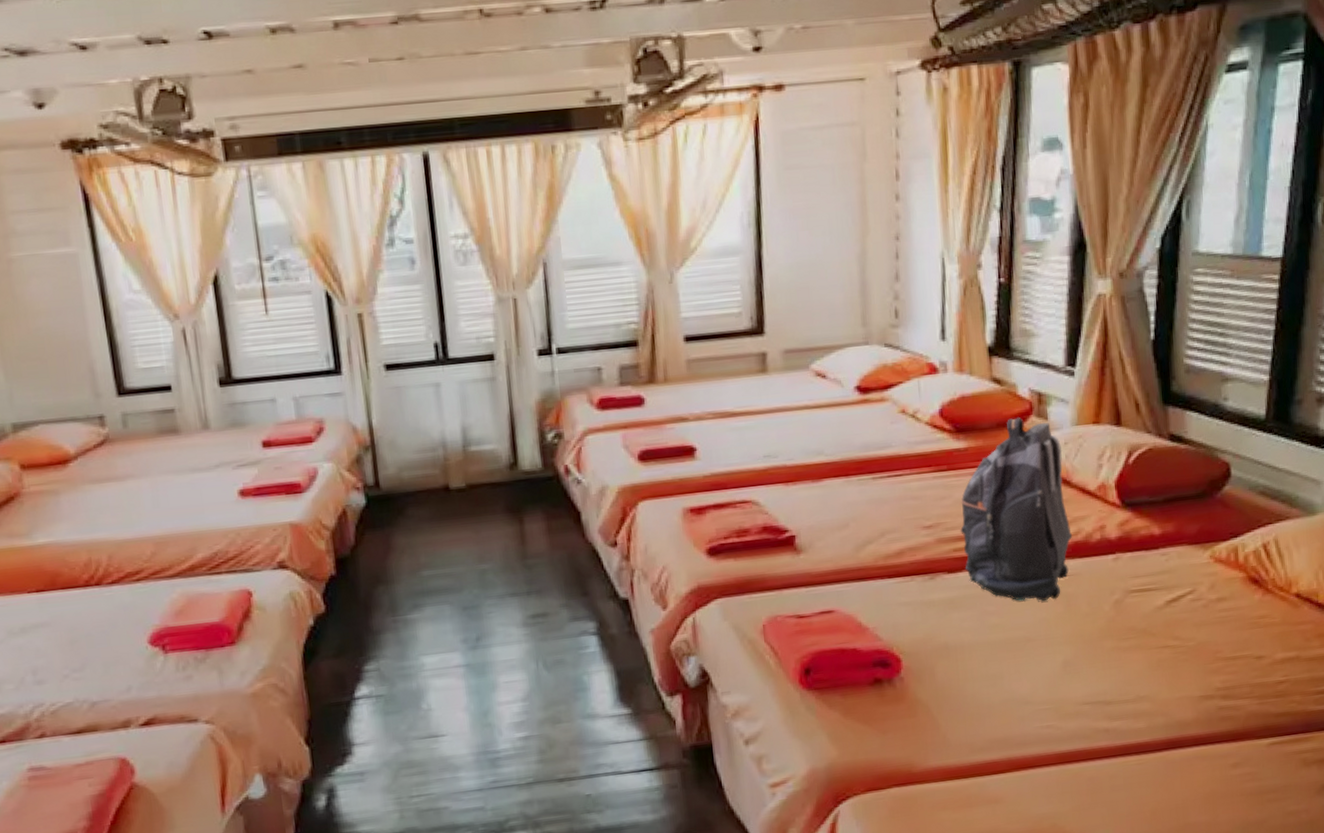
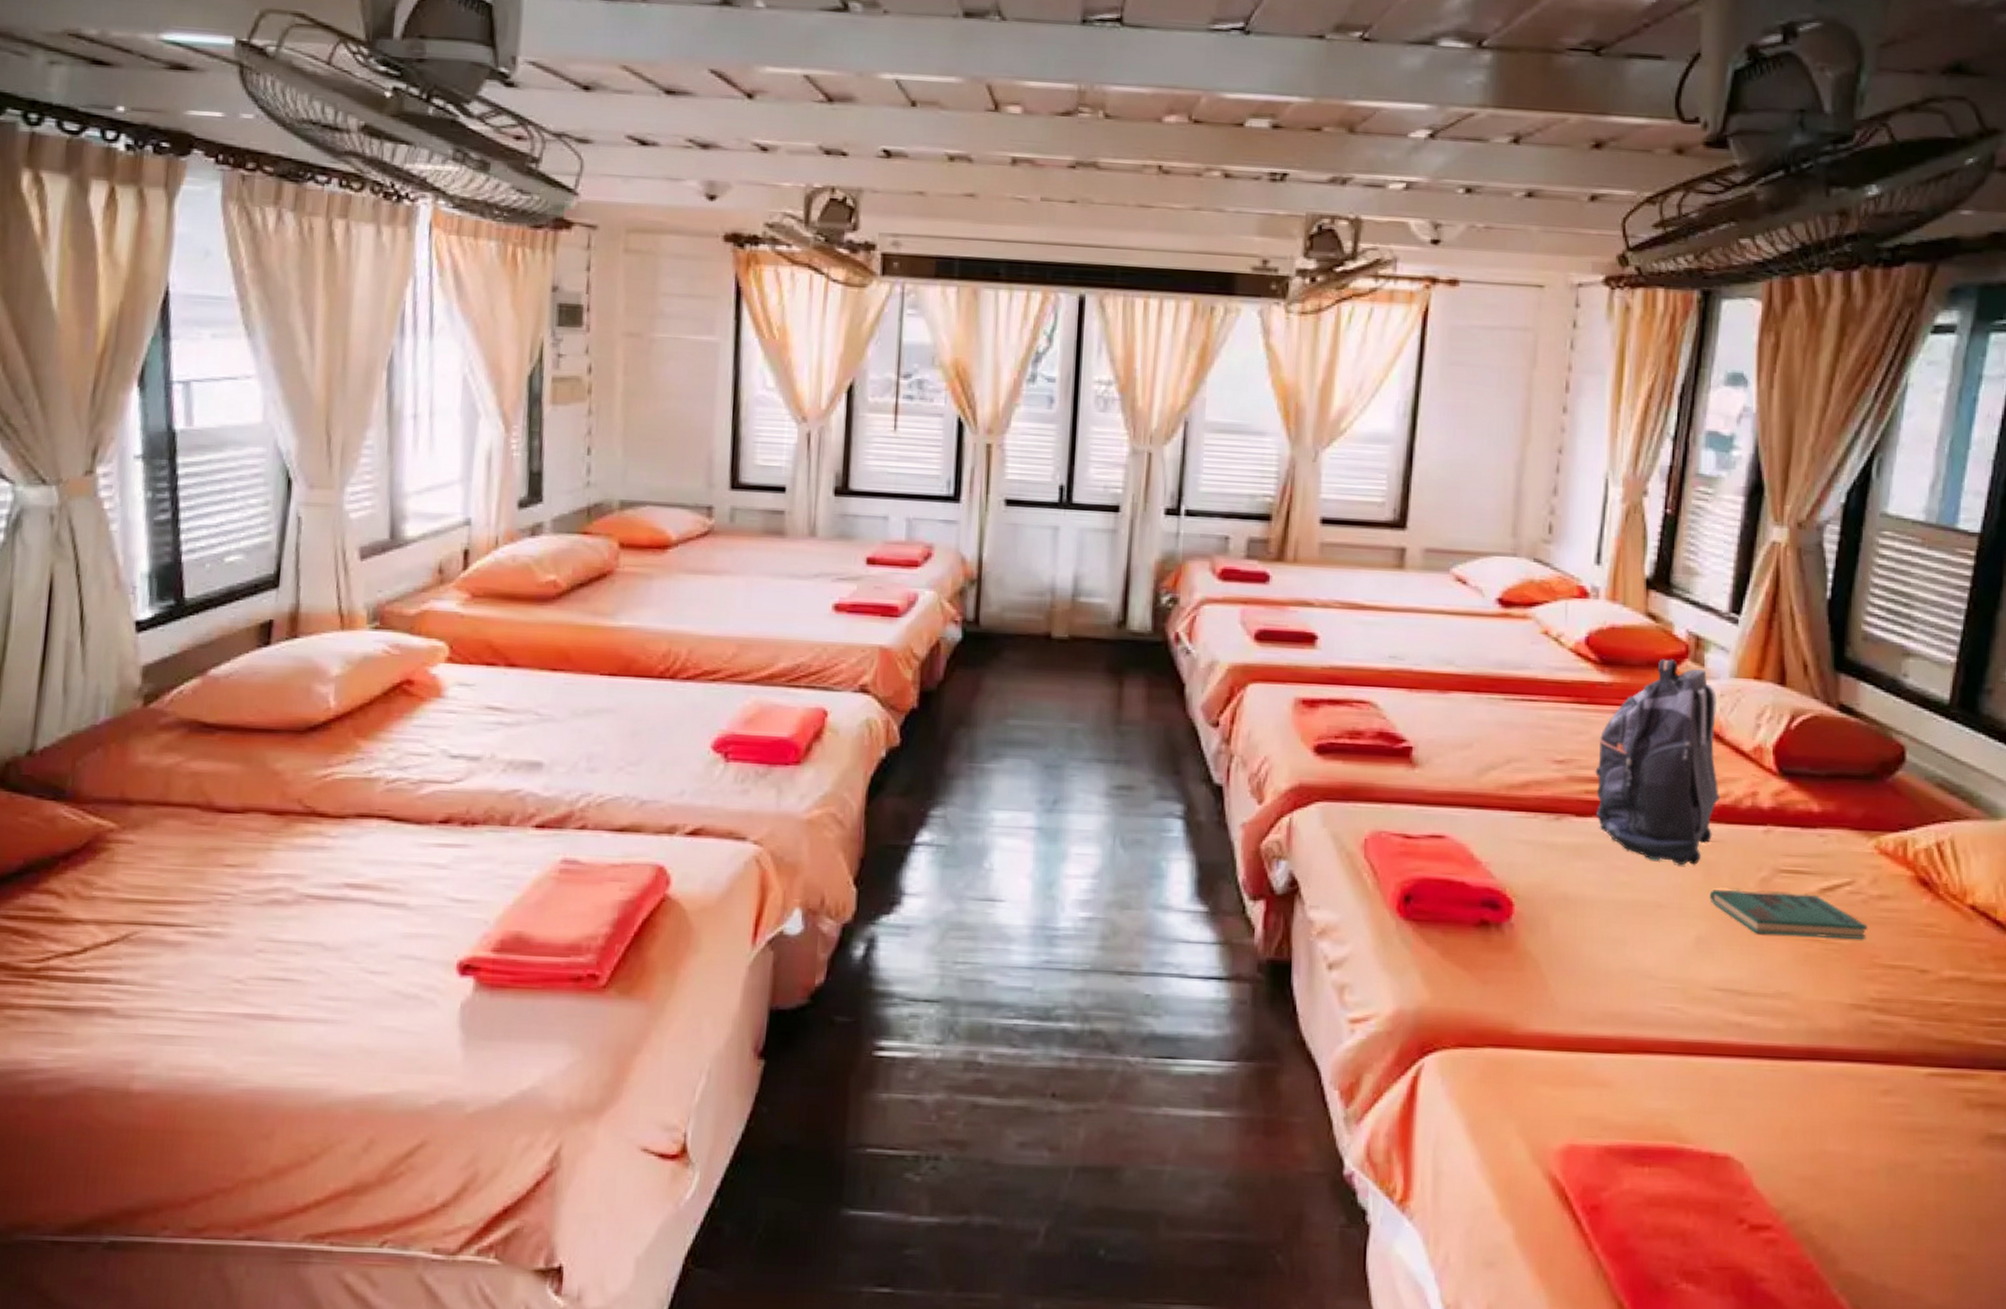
book: none [1071,608,1210,650] -> present [1709,889,1868,940]

